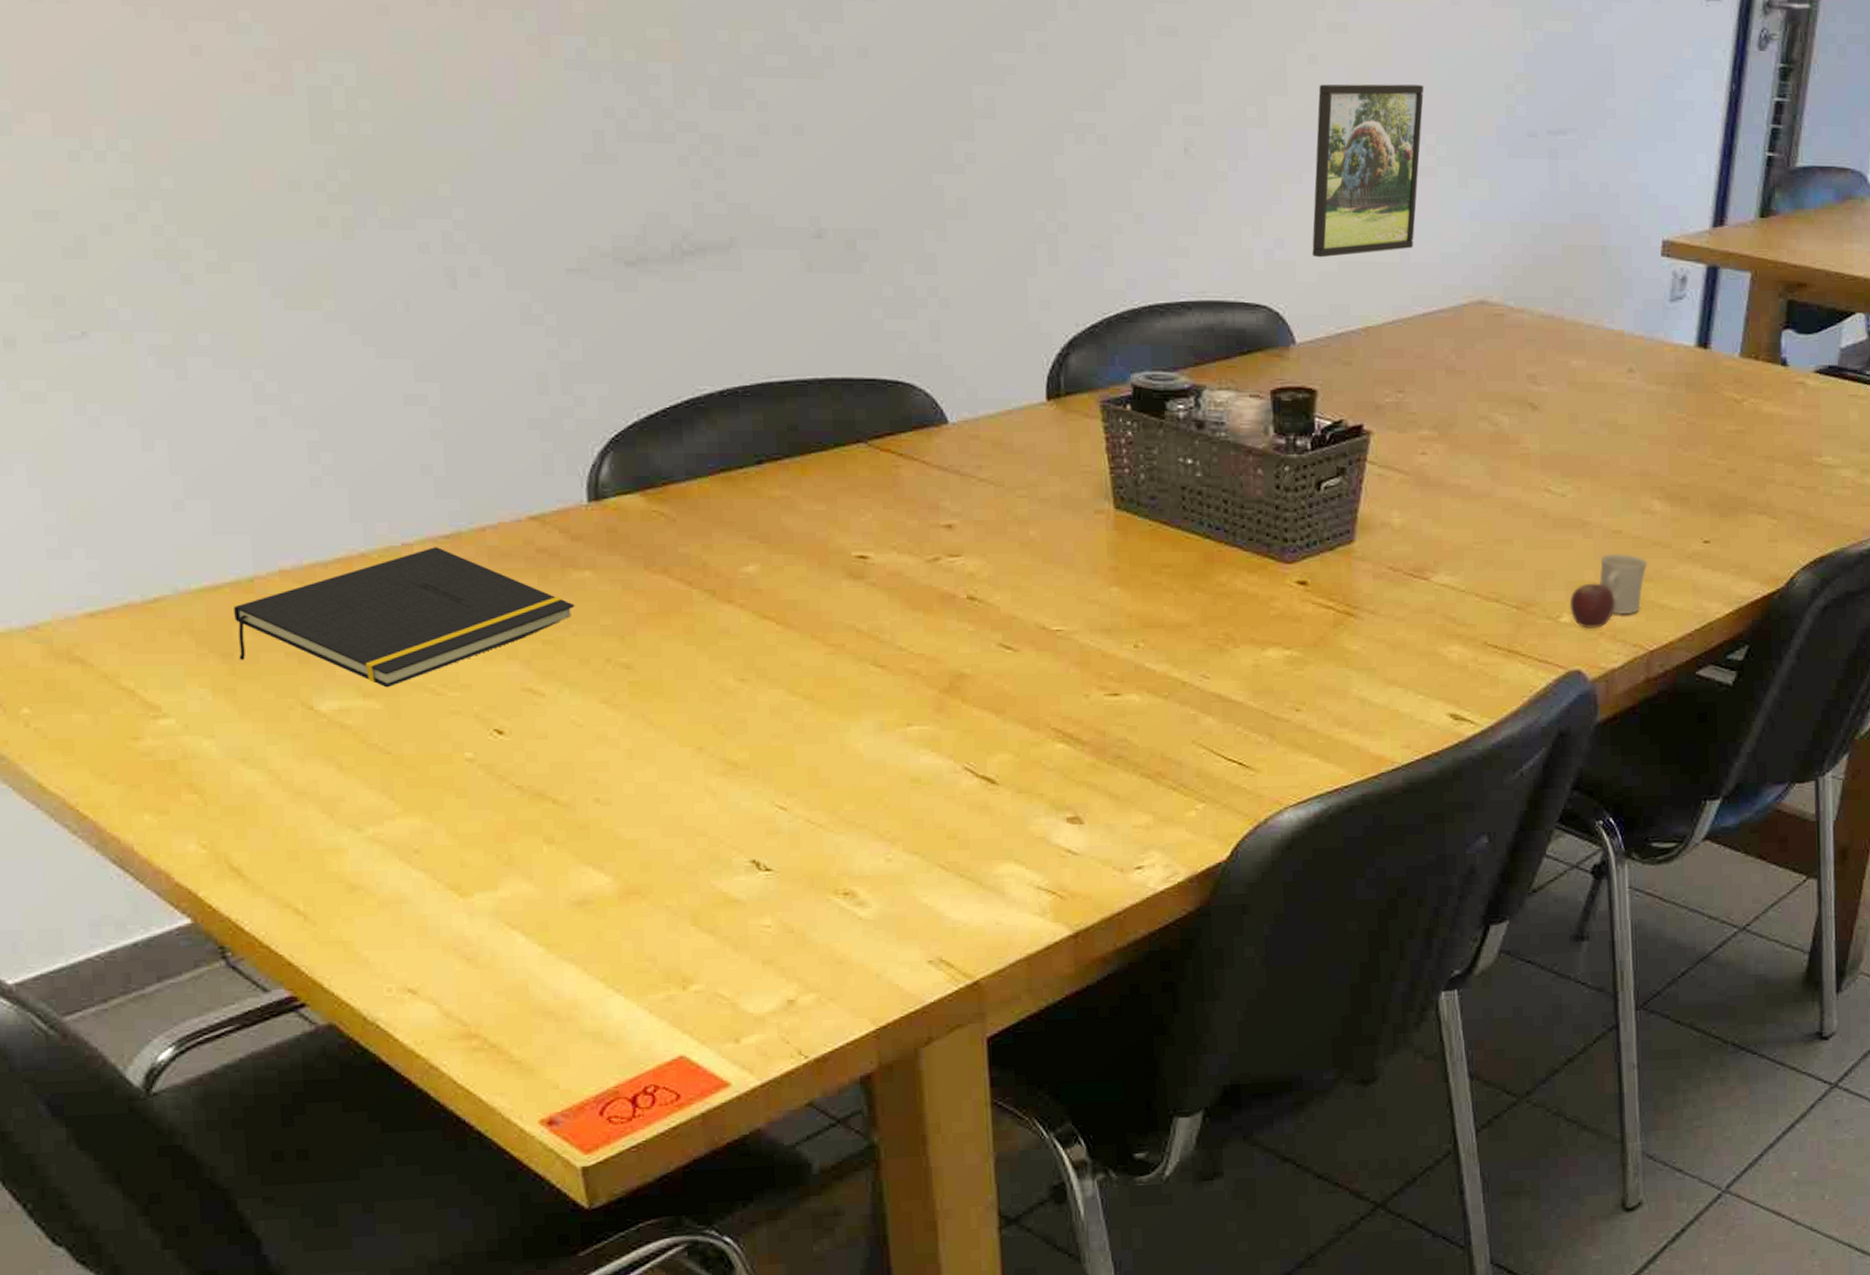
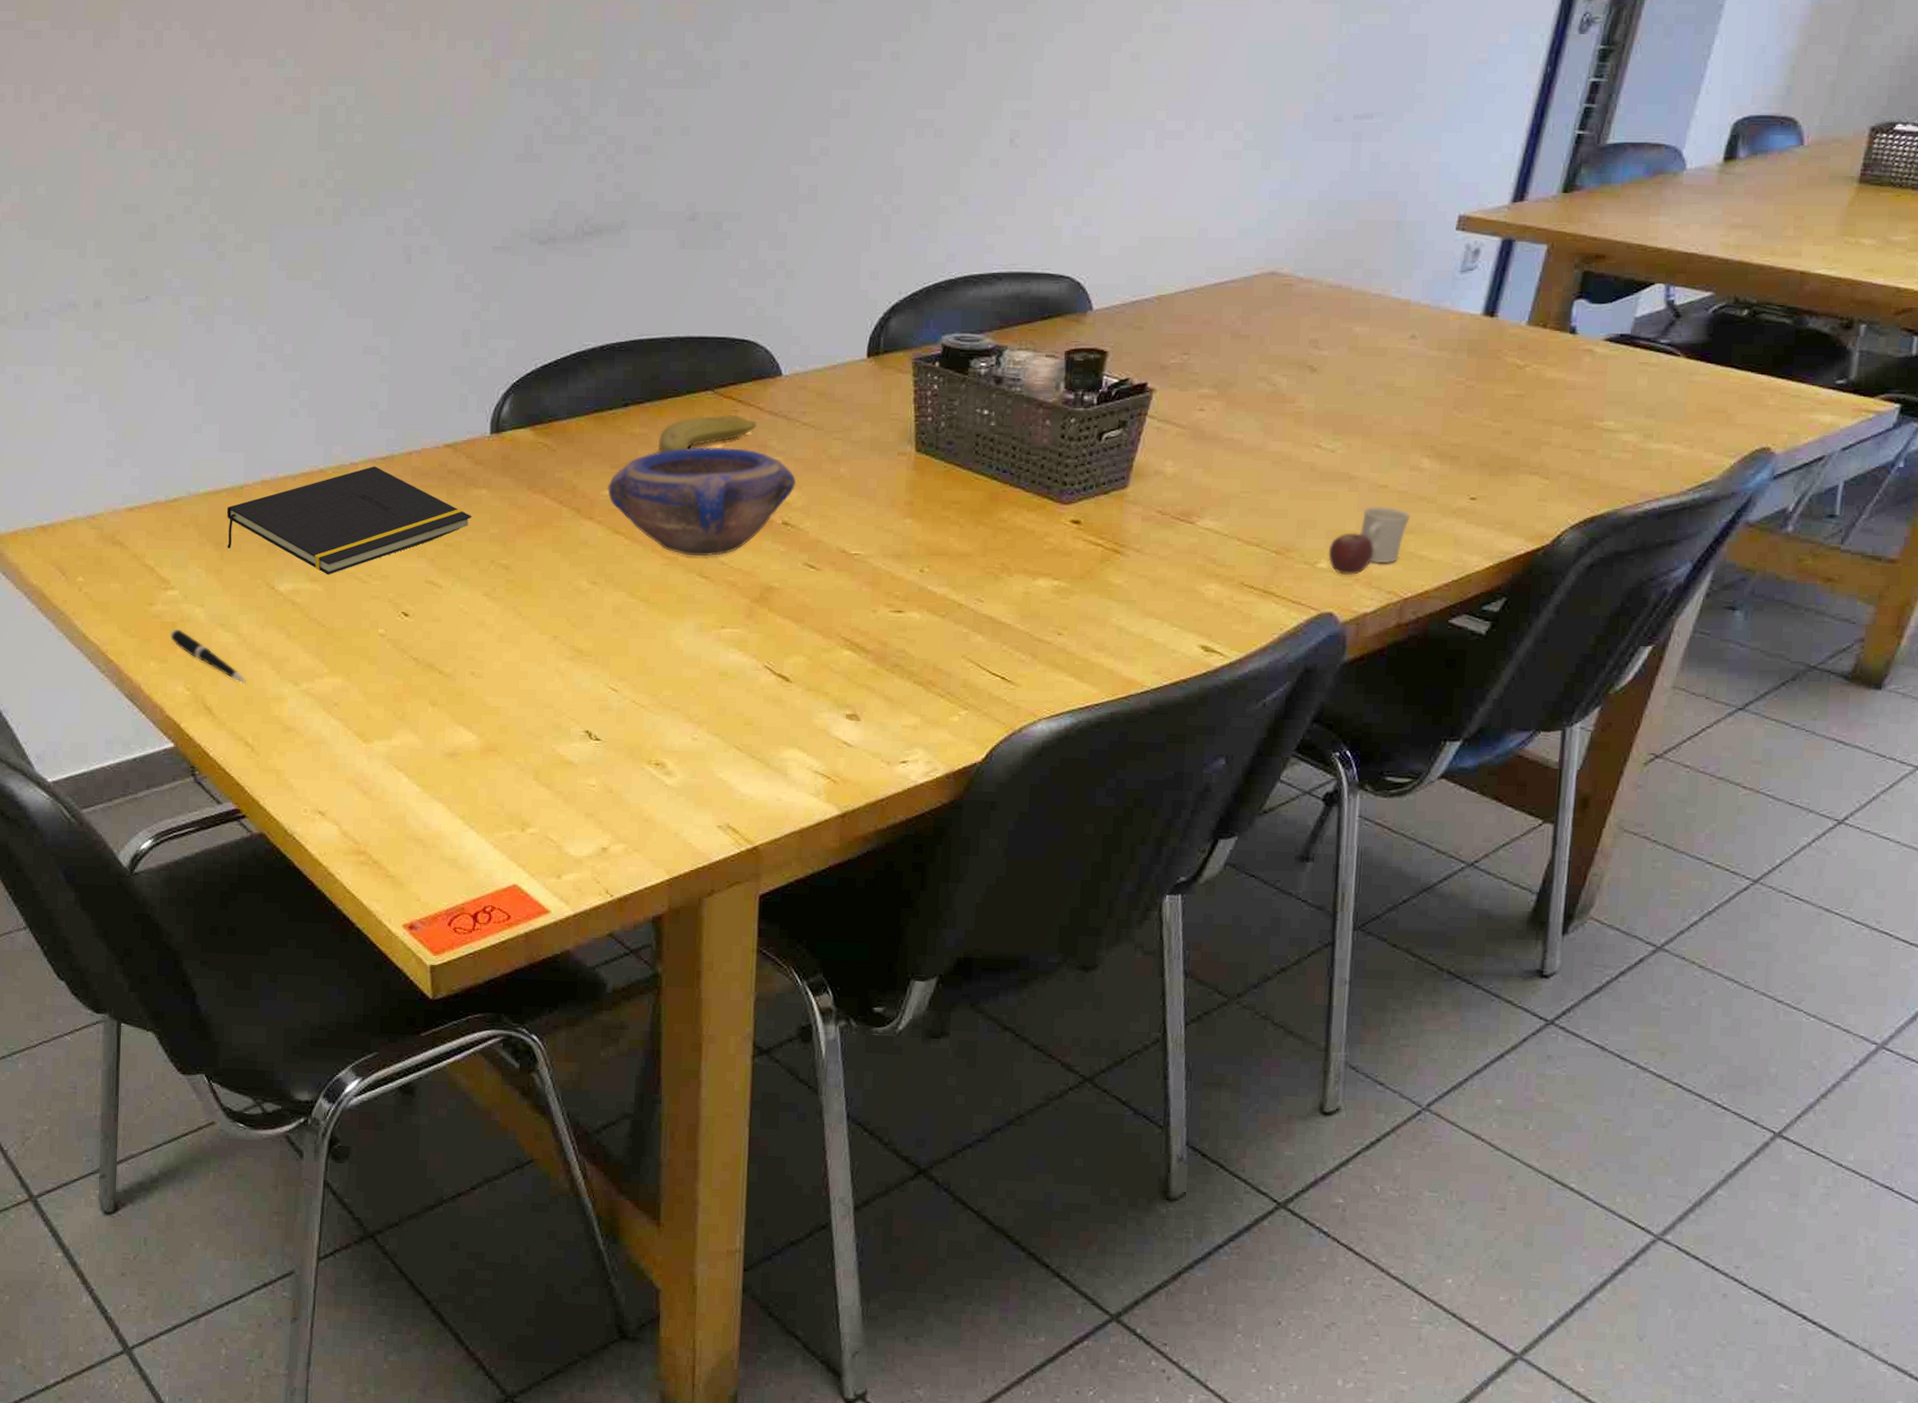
pen: none [170,768,288,834] -> present [171,629,247,684]
bowl: none [747,509,979,642] -> present [607,446,797,557]
fruit: none [806,472,924,520] -> present [659,415,757,453]
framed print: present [1312,84,1424,258] -> none [1116,77,1238,234]

